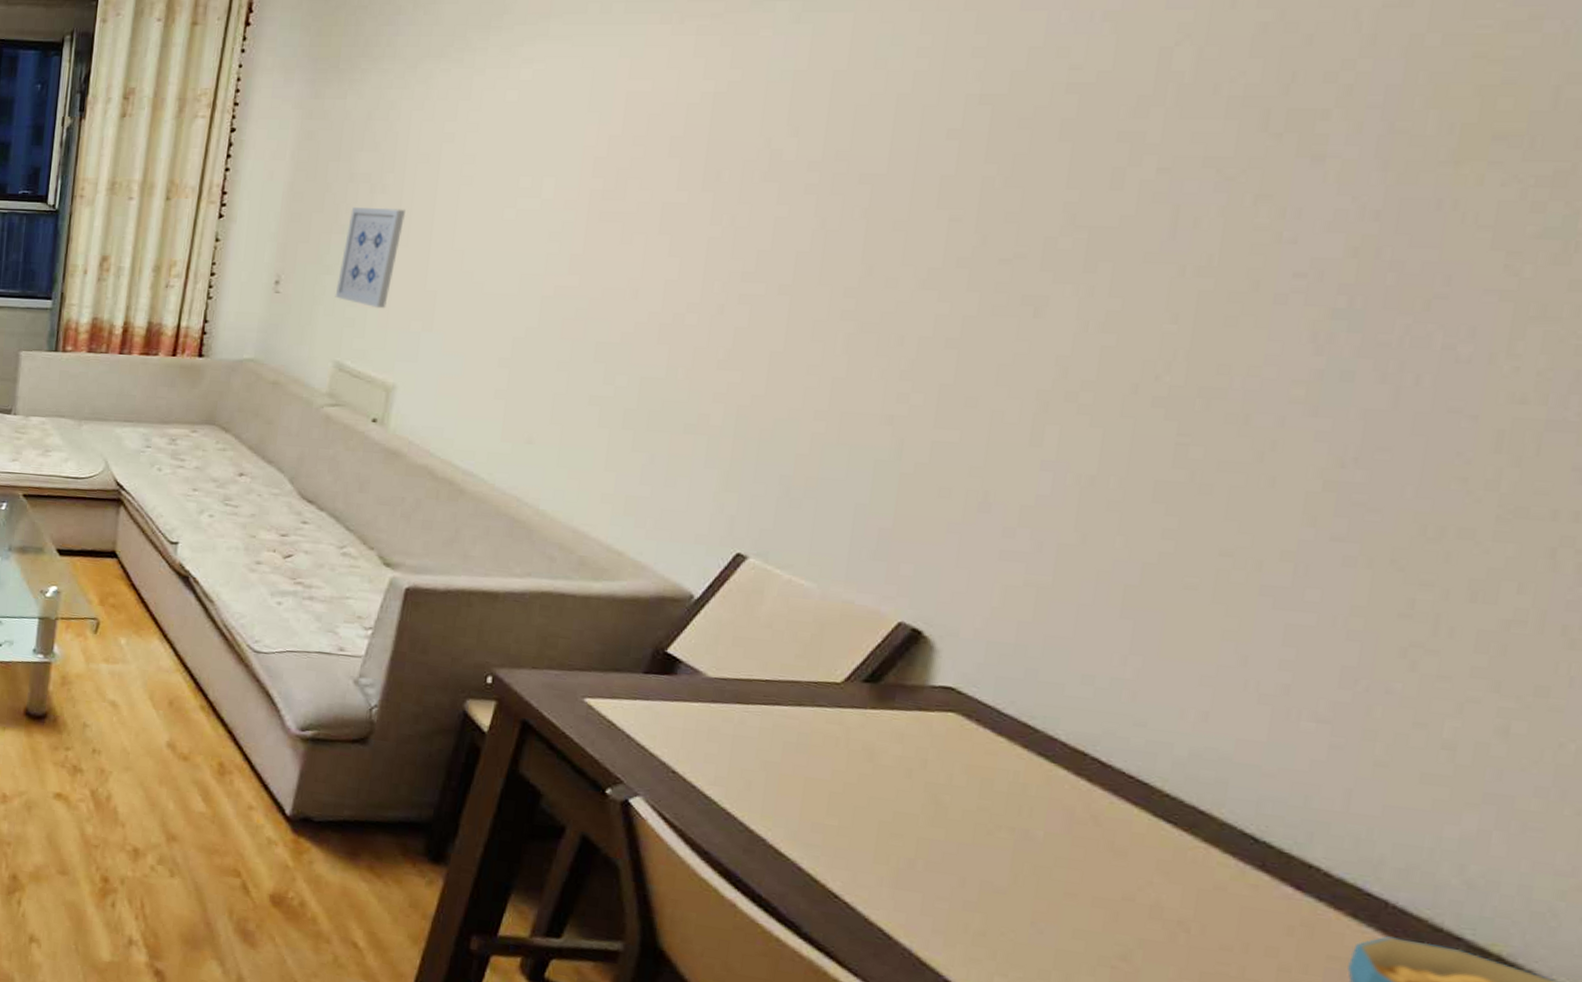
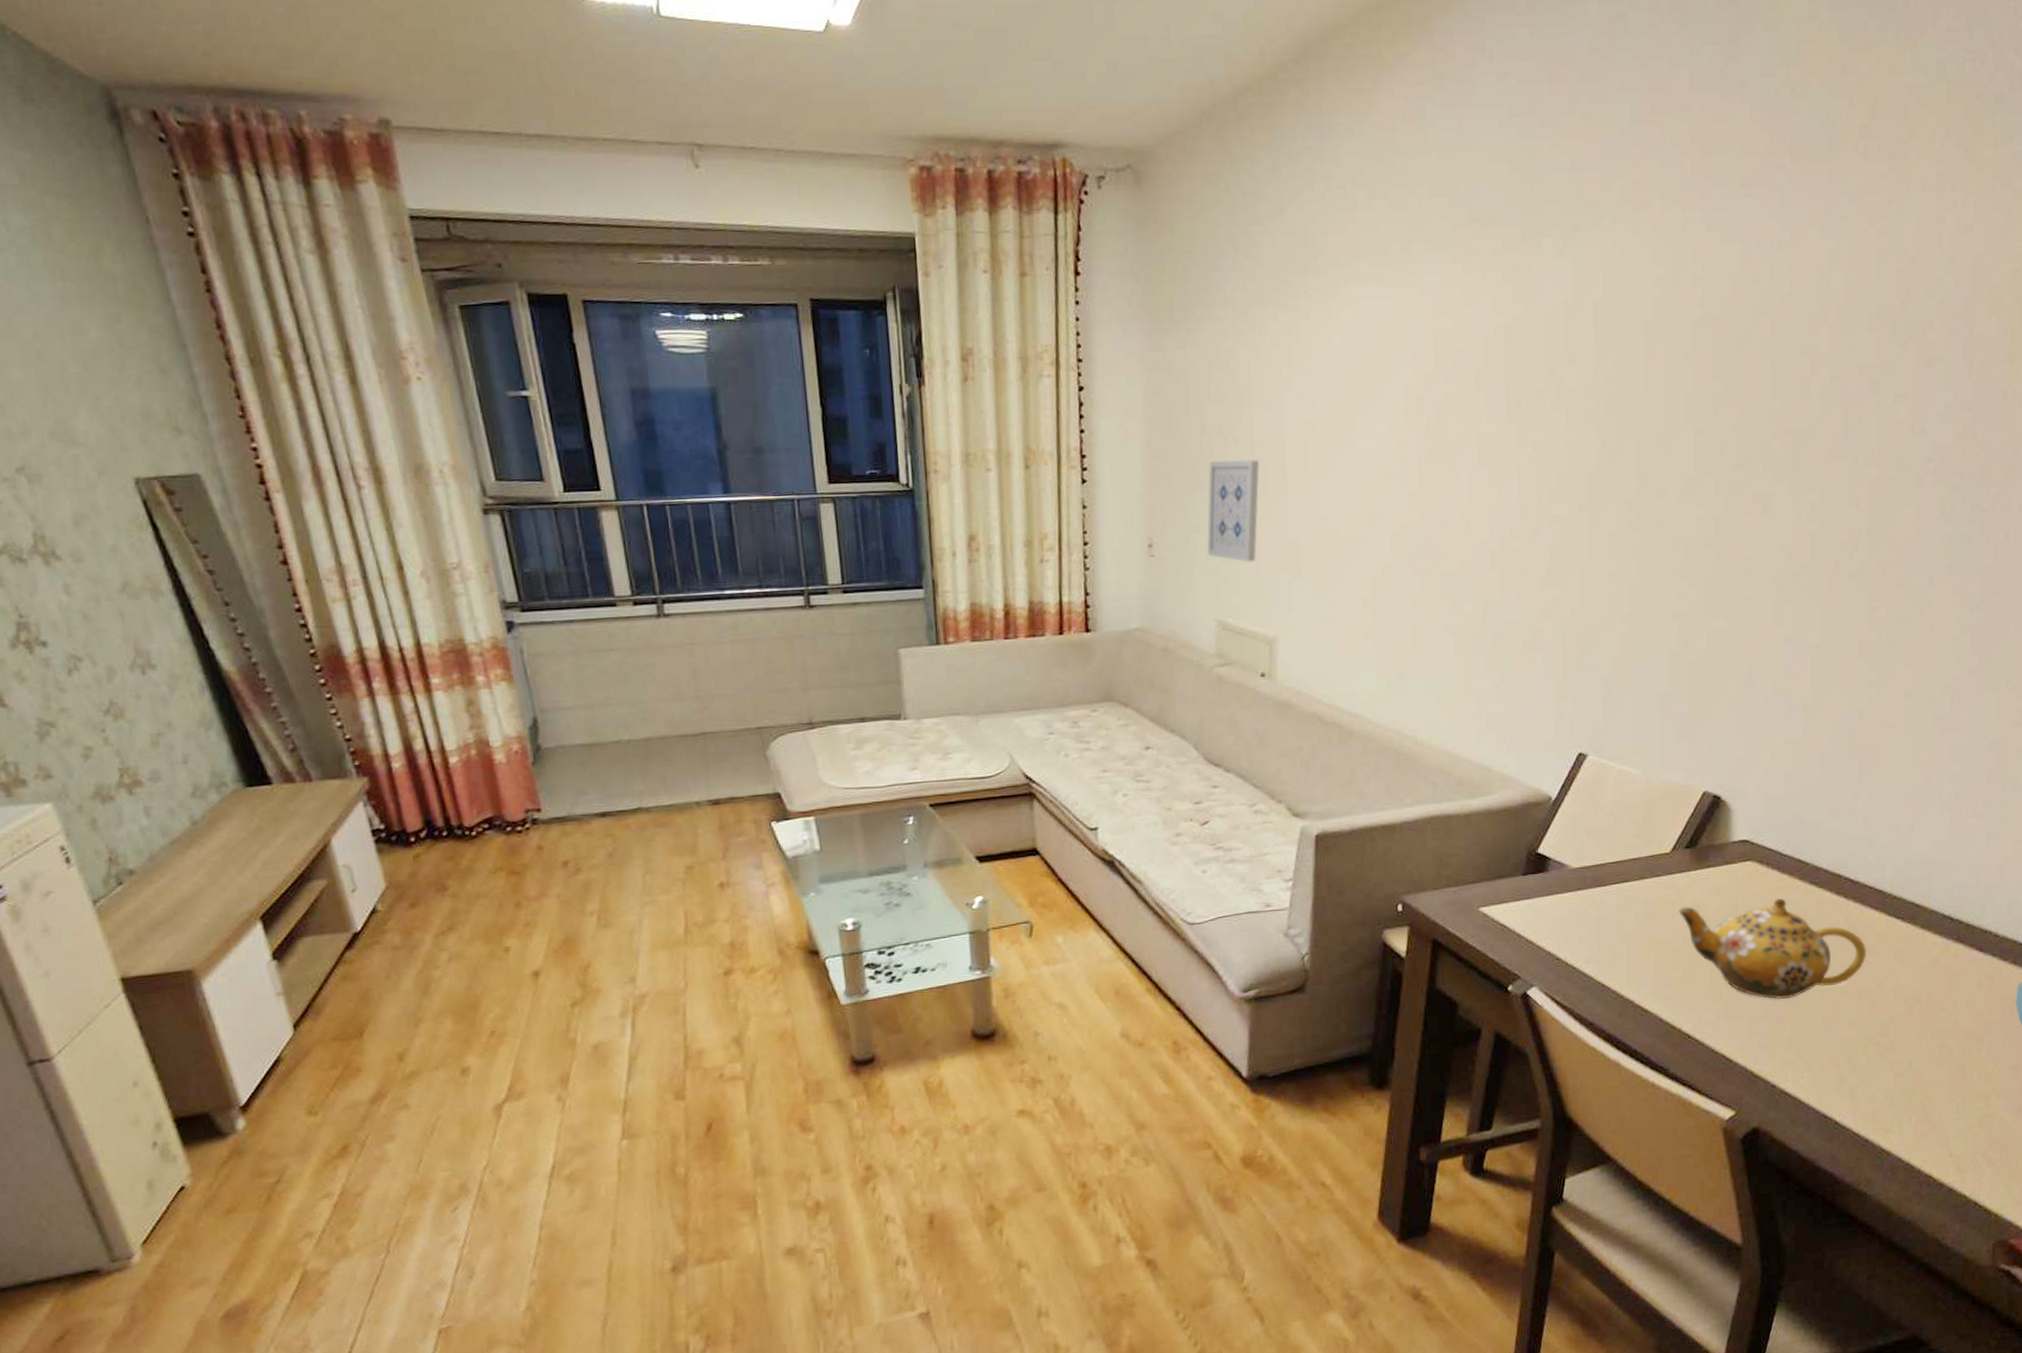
teapot: none [843,747,1112,884] -> present [1678,898,1866,999]

